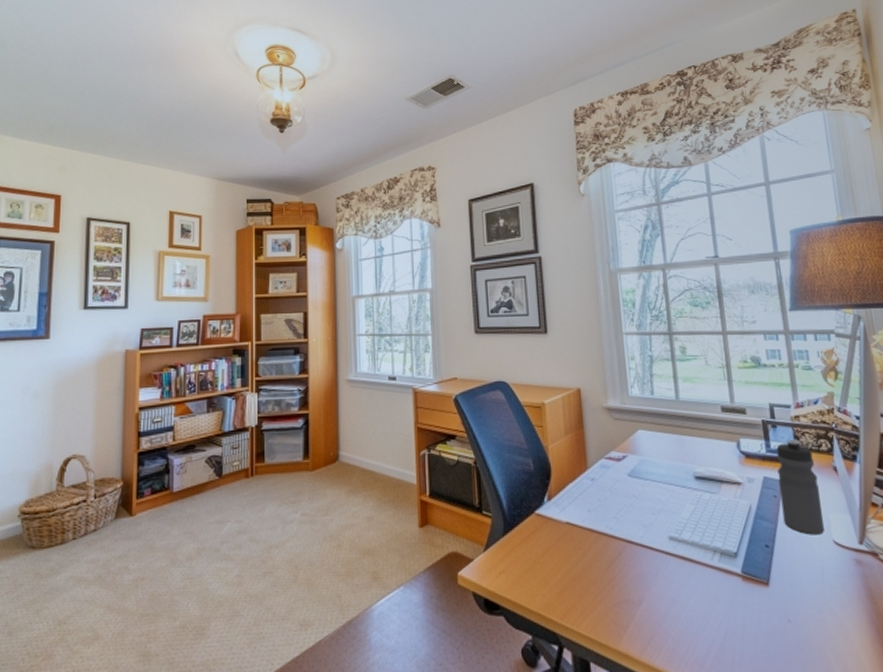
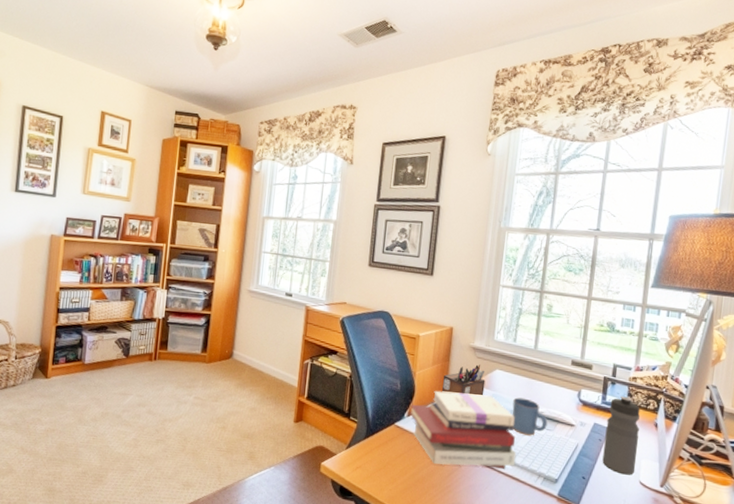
books: none [549,461,684,556] -> present [410,390,517,469]
desk organizer: none [580,427,630,466] -> present [441,364,486,396]
mug: none [665,459,711,504] -> present [512,397,548,436]

